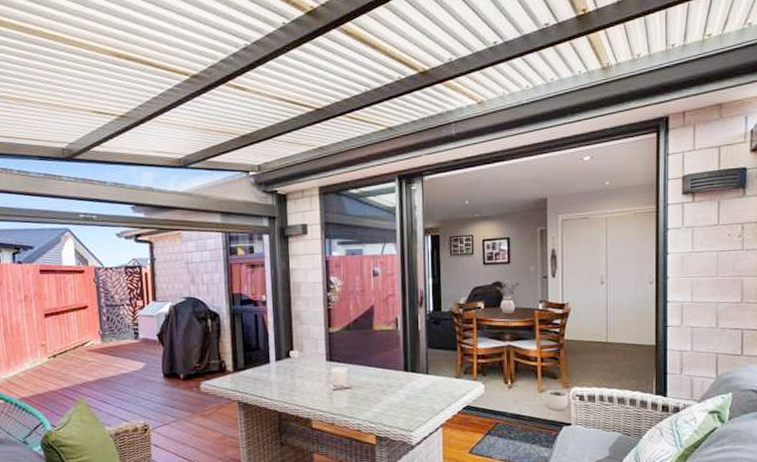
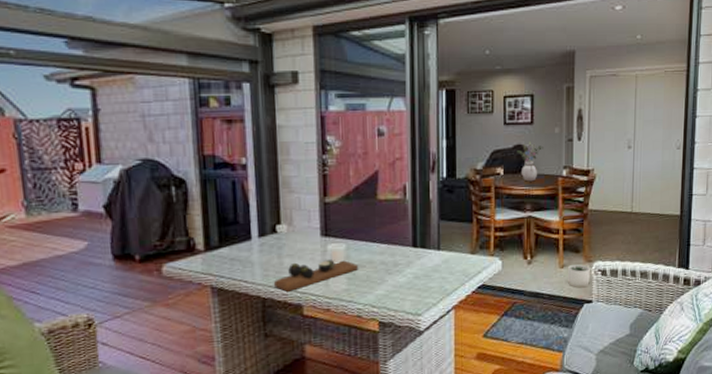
decorative tray: none [287,381,359,407] -> present [273,260,359,292]

